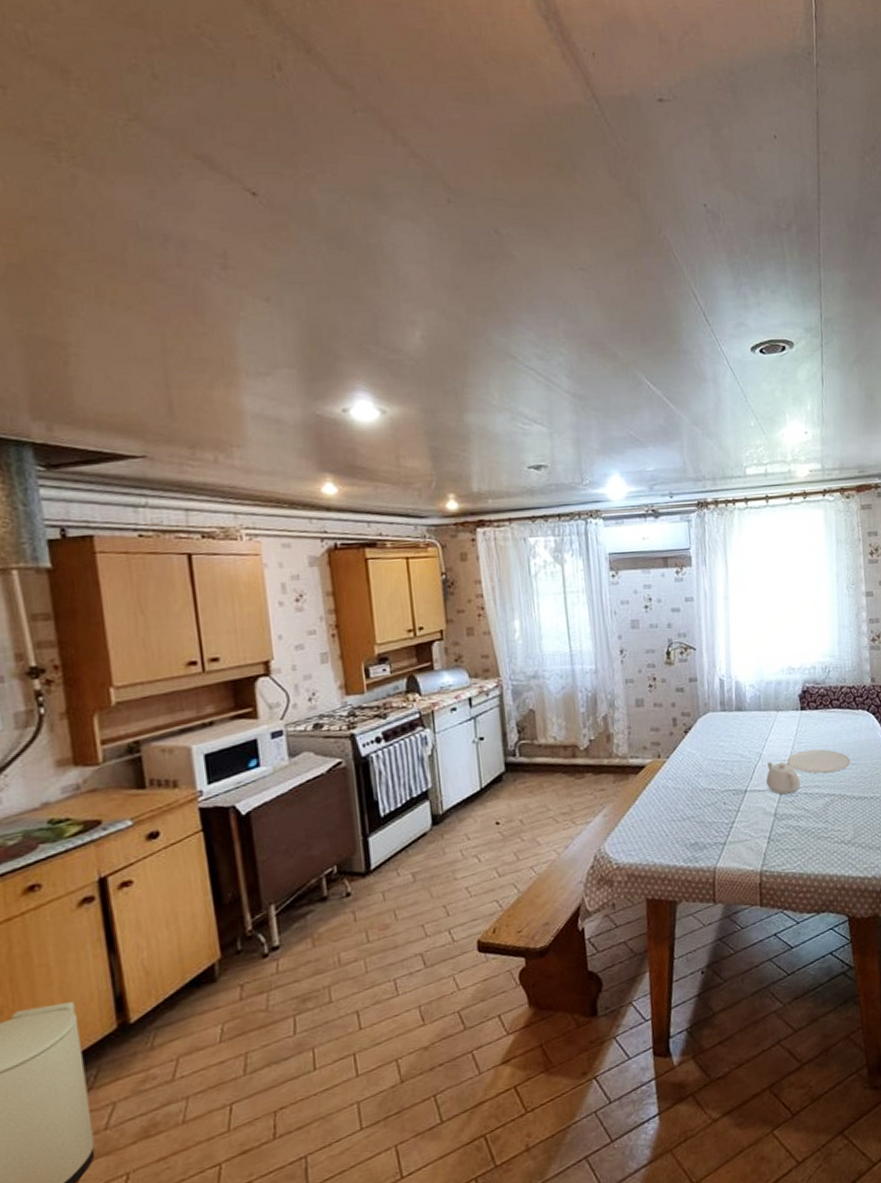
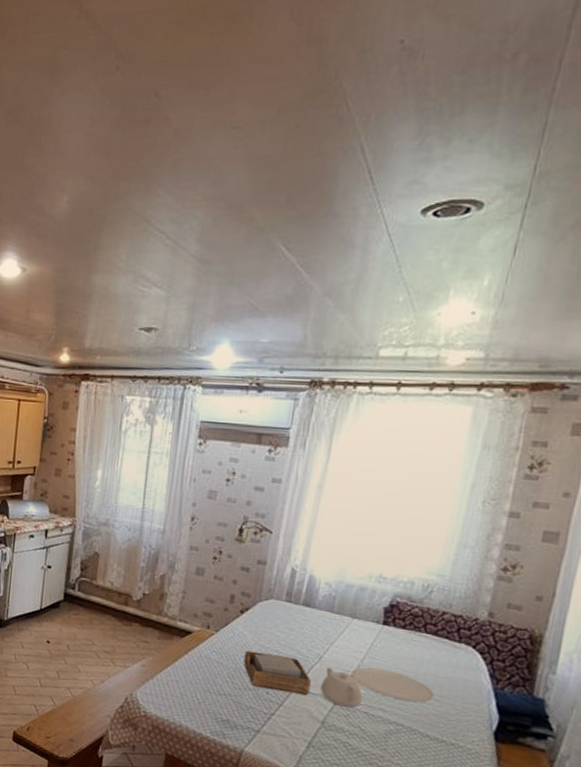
napkin holder: none [697,762,759,801] -> present [243,650,311,696]

